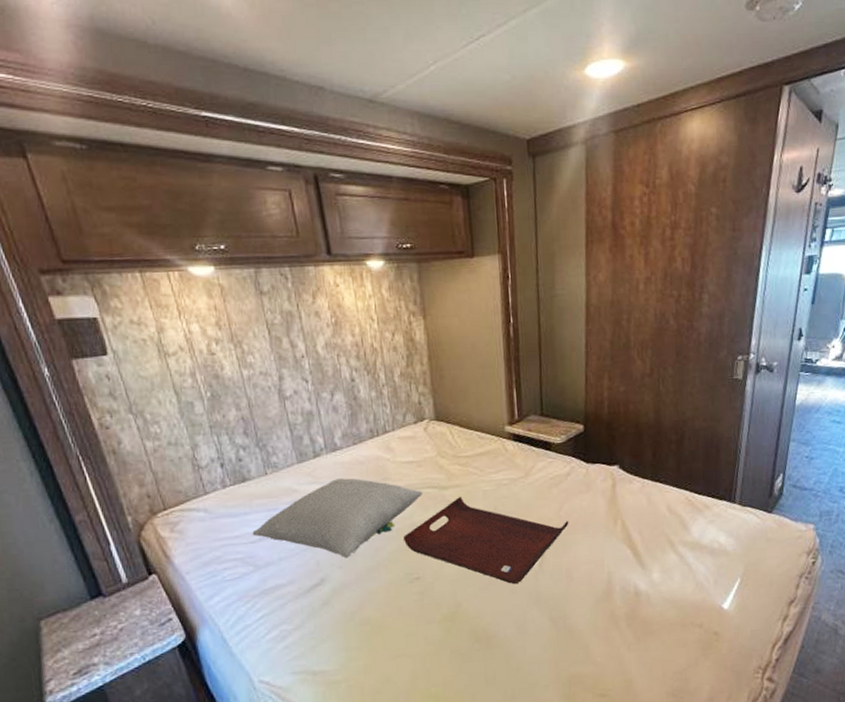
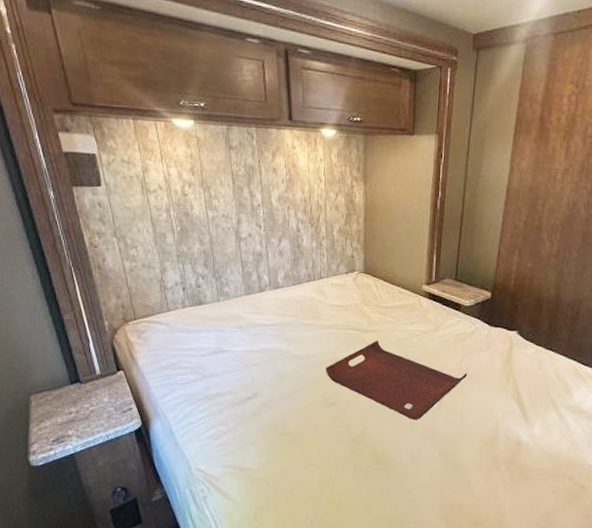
pillow: present [252,478,423,558] -> none [202,312,346,379]

